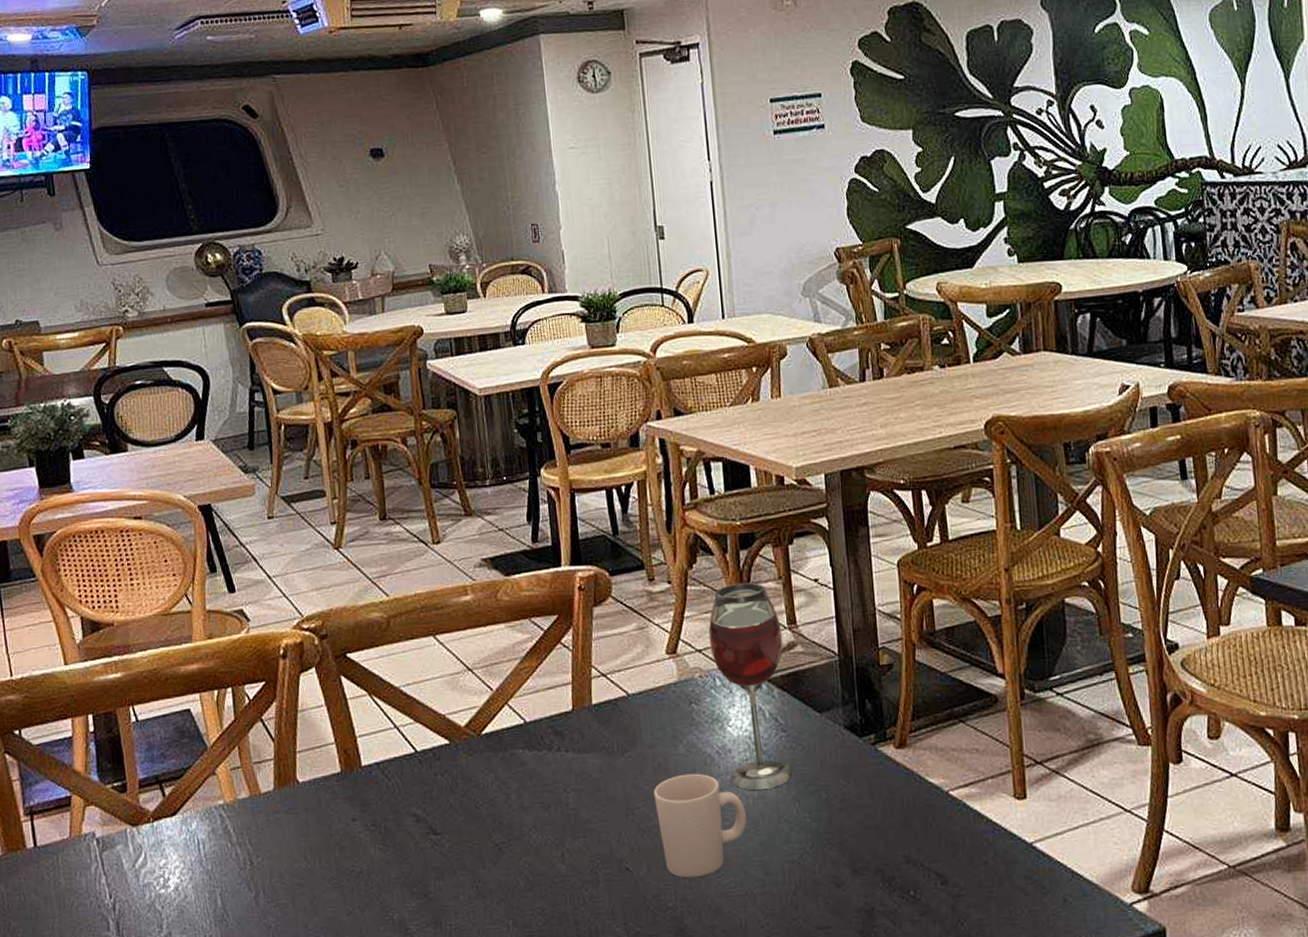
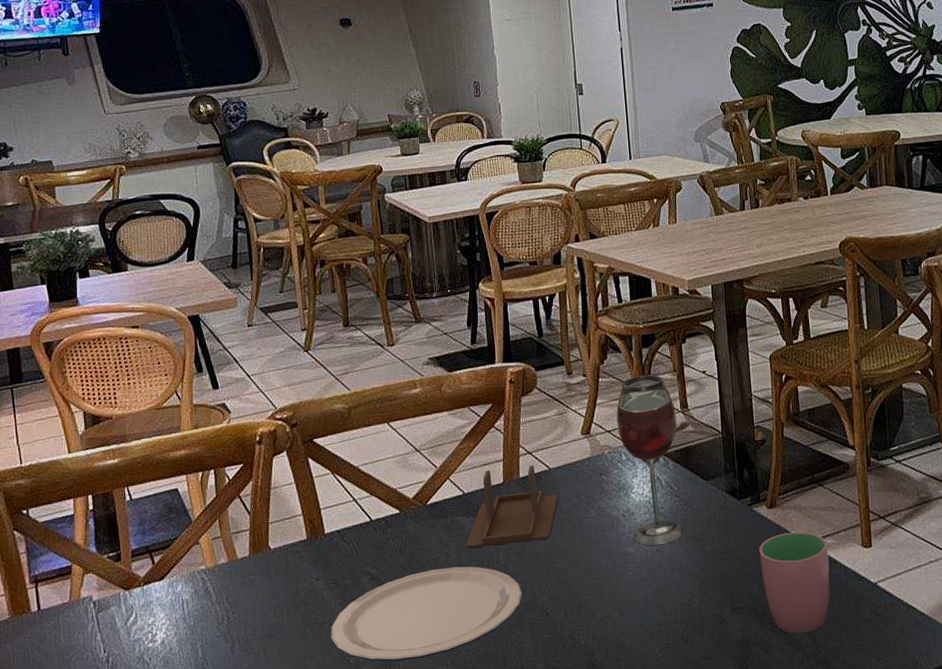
plate: none [370,809,597,919] -> present [330,566,523,661]
napkin holder: none [528,690,639,787] -> present [465,465,559,548]
mug: present [653,773,747,879] -> none [570,533,647,620]
cup: none [885,777,975,902] -> present [759,531,831,634]

